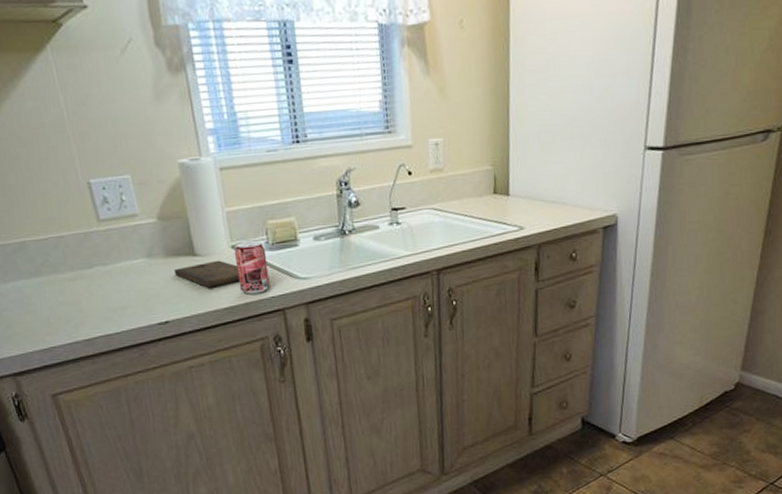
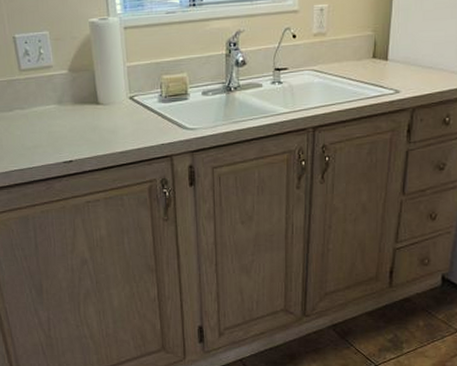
cutting board: present [173,260,240,288] -> none [79,109,135,133]
beverage can: present [234,240,270,295] -> none [131,93,161,141]

